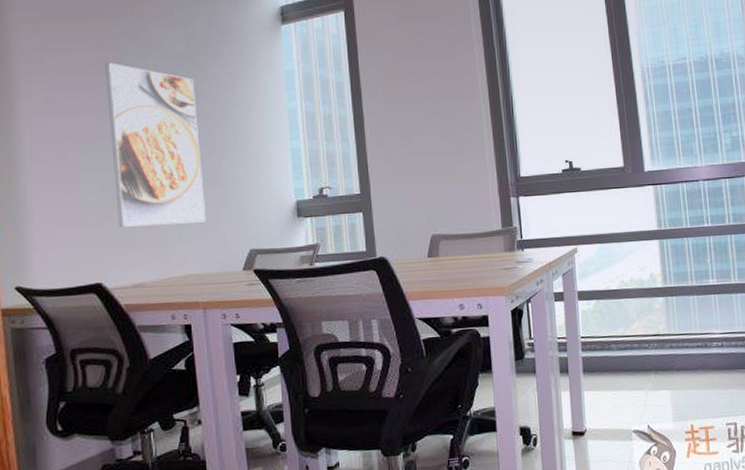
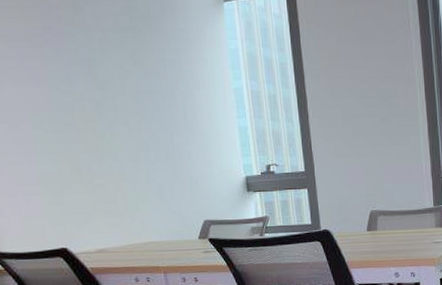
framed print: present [105,62,206,227] -> none [49,33,161,197]

